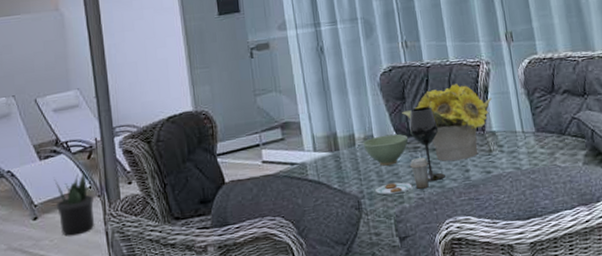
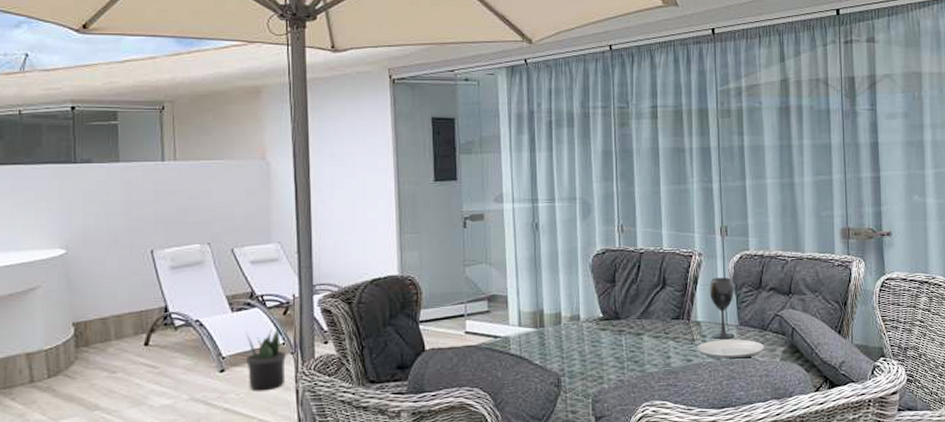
bowl: present [363,134,409,166] -> none [569,316,615,346]
plate: present [375,157,429,196] -> none [576,341,632,375]
sunflower: present [402,83,492,162] -> none [611,272,700,347]
wineglass: present [408,106,445,181] -> none [616,291,647,365]
plate: none [495,146,566,169] -> present [697,339,765,359]
wine glass: none [501,84,533,148] -> present [709,277,735,339]

